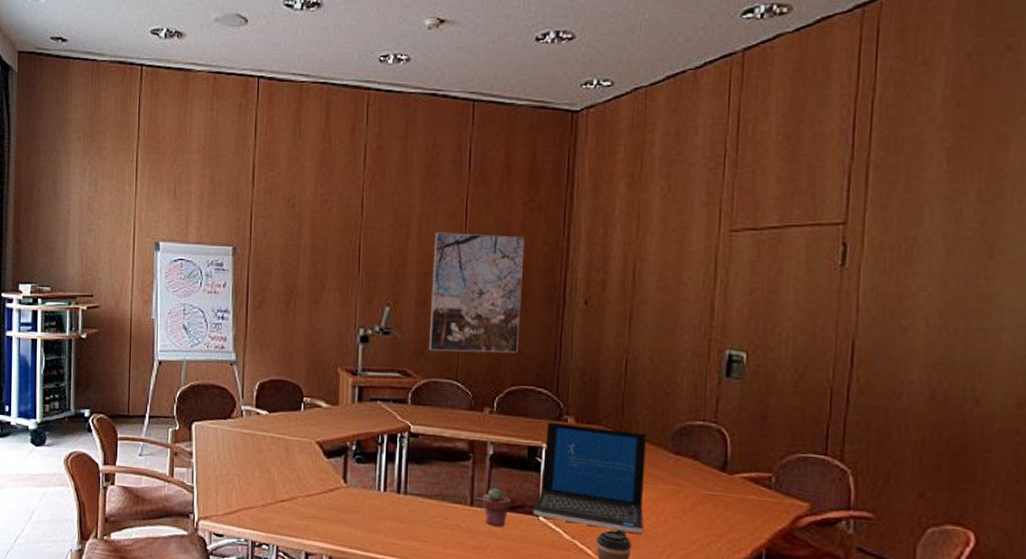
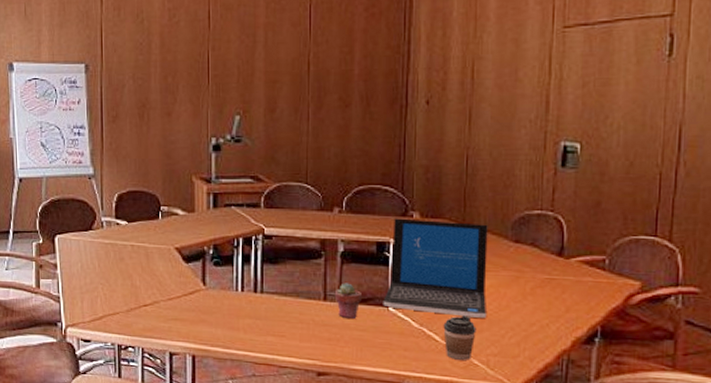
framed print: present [428,232,525,353] -> none [278,40,368,156]

